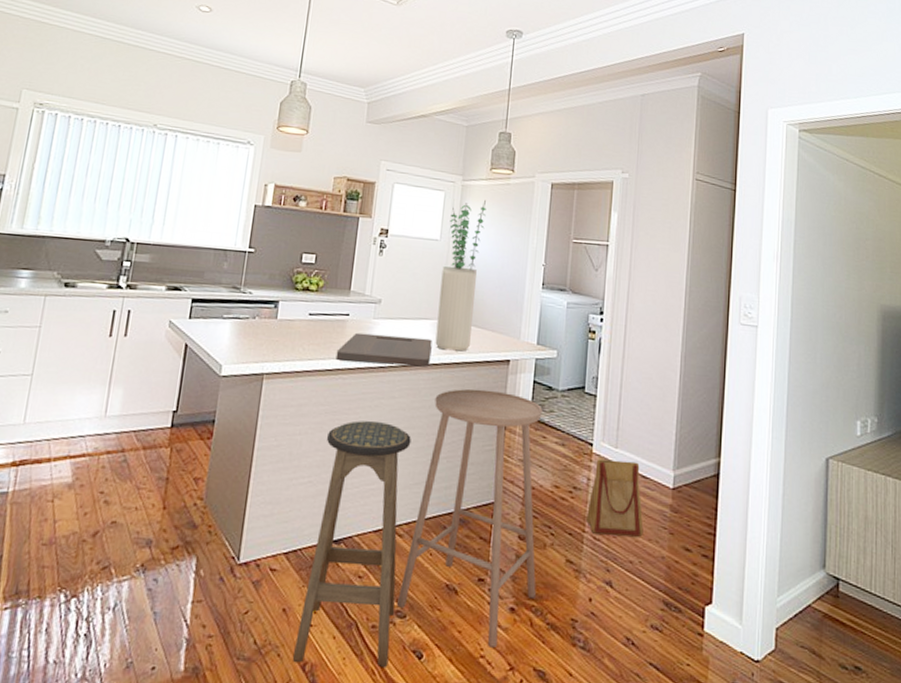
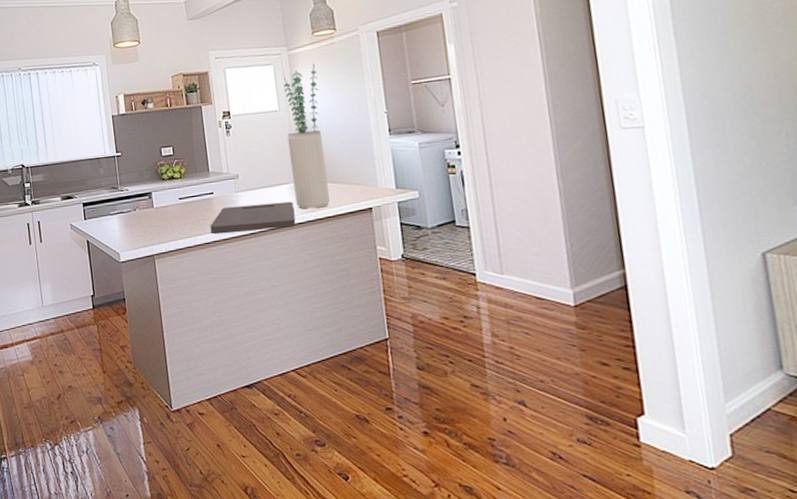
stool: present [292,421,411,667] -> none [219,281,319,488]
stool: present [397,388,542,648] -> none [308,238,447,467]
shopping bag: present [585,459,644,537] -> none [482,285,550,358]

